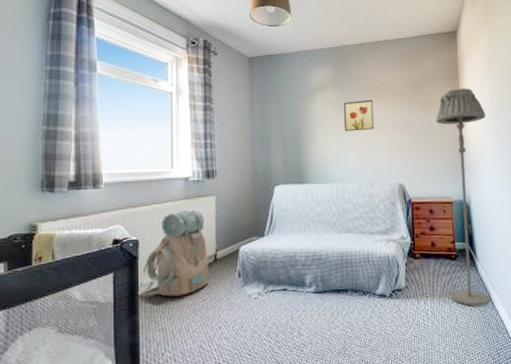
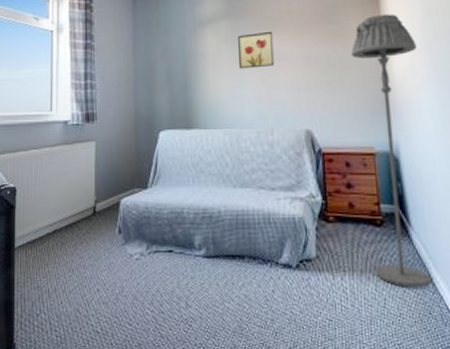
backpack: present [137,209,209,297] -> none [13,155,87,251]

